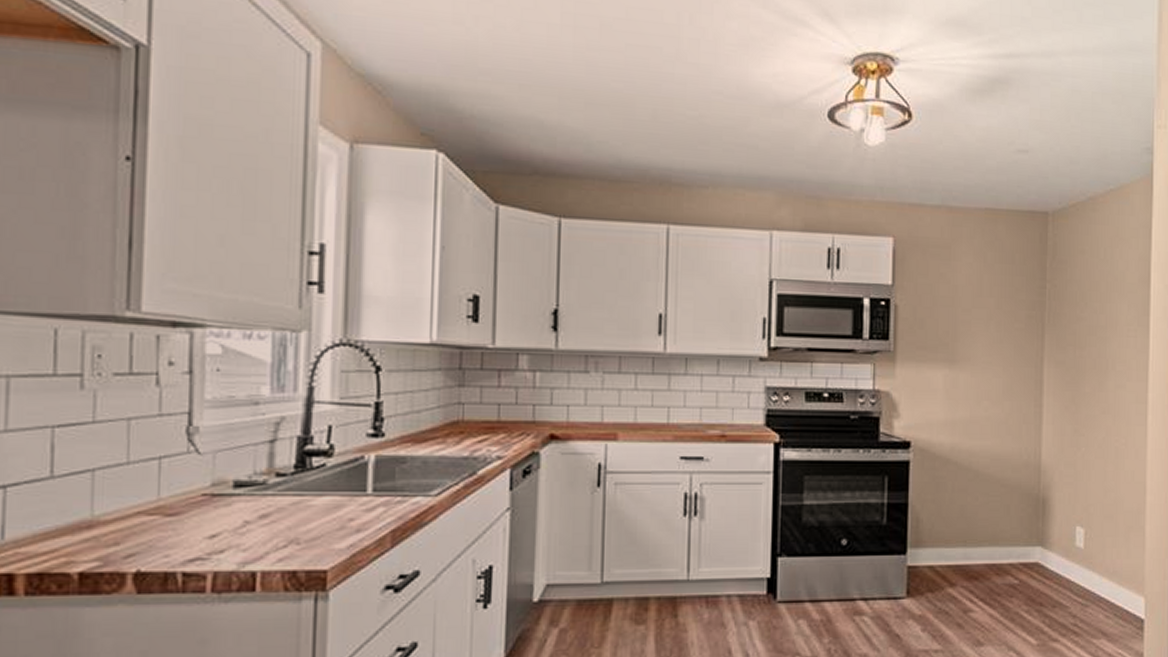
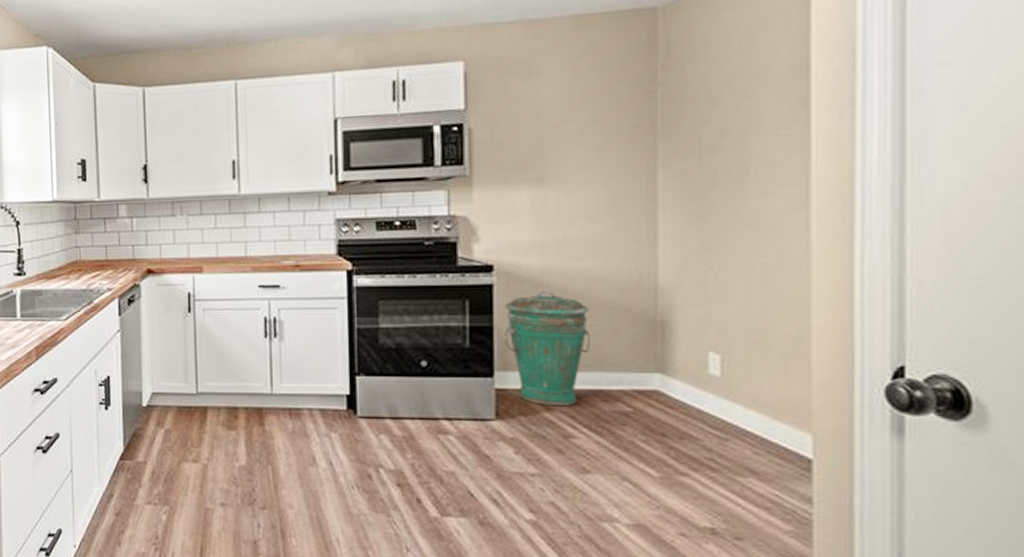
trash can: none [918,468,988,582] -> present [504,291,590,407]

